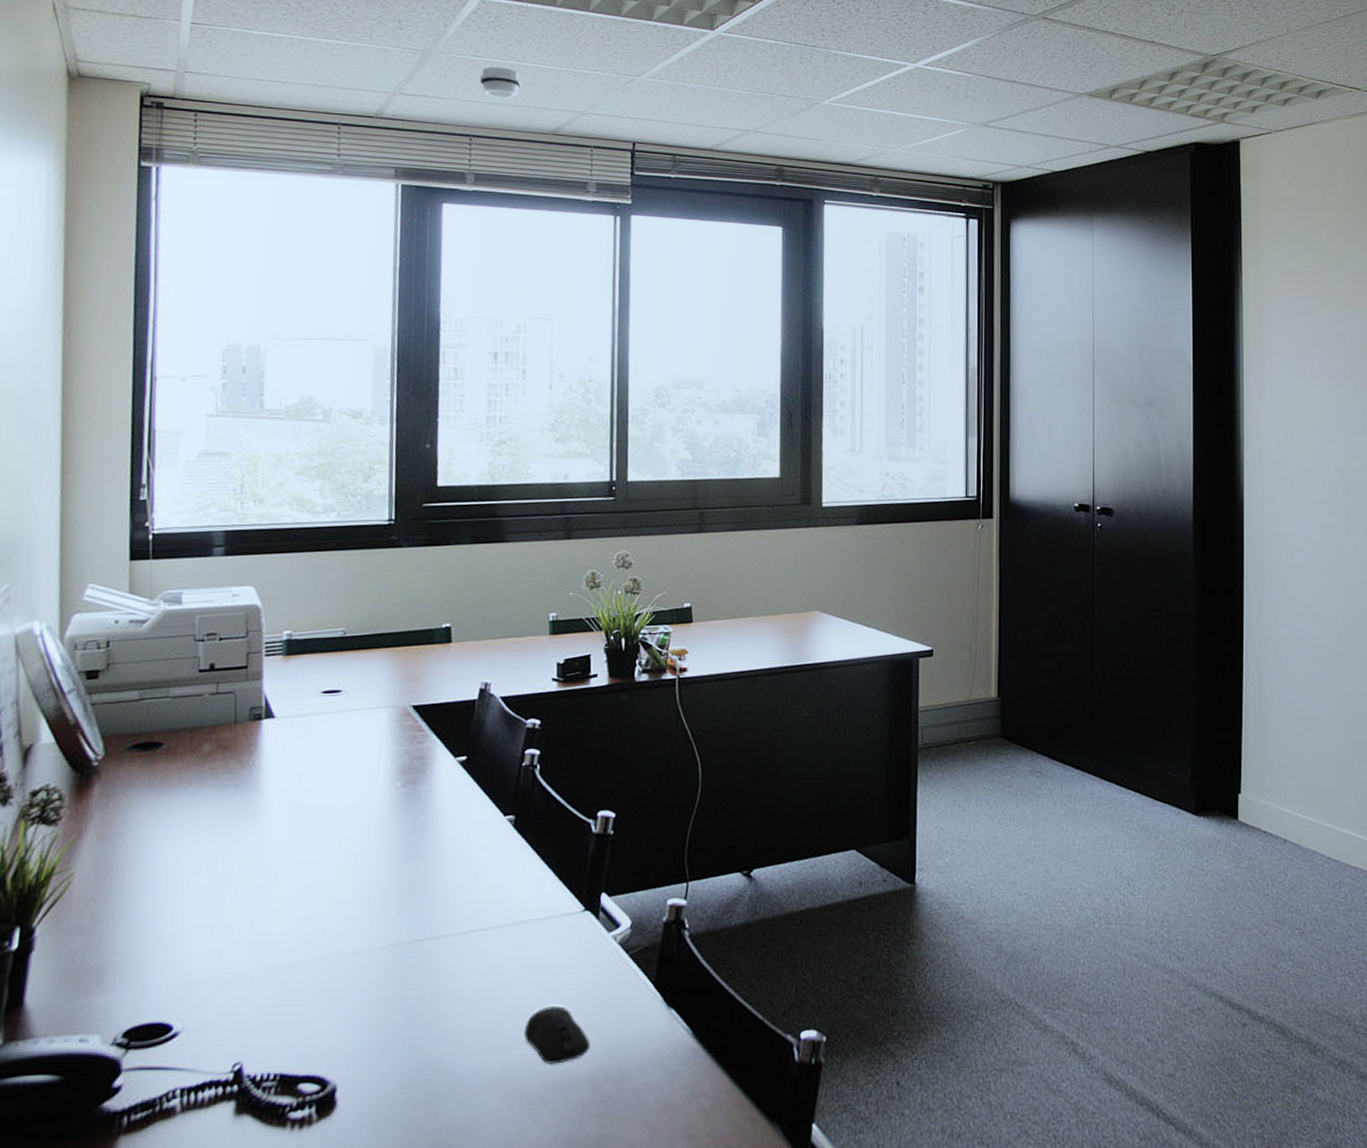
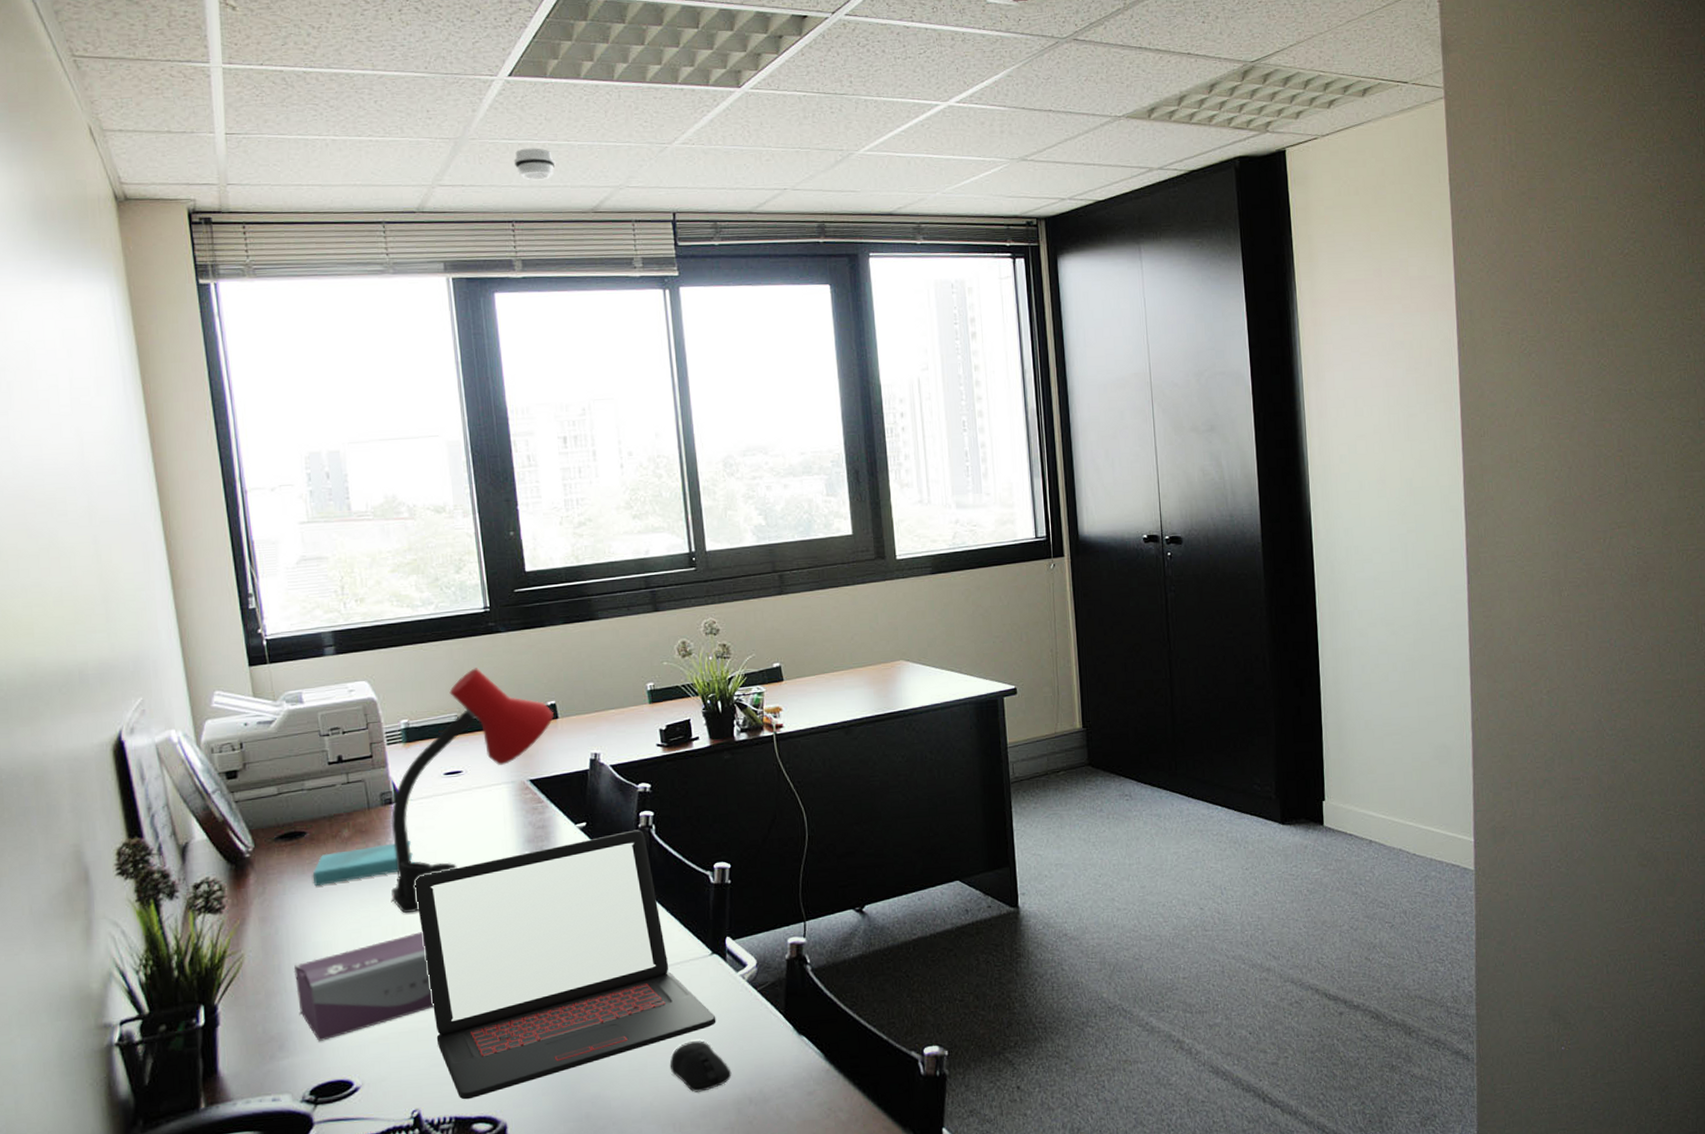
tissue box: none [125,862,276,978] -> present [294,932,434,1042]
book: none [162,761,276,803] -> present [313,841,413,886]
desk lamp: none [246,582,447,841] -> present [391,668,554,914]
laptop: none [272,768,581,1055] -> present [415,829,716,1100]

